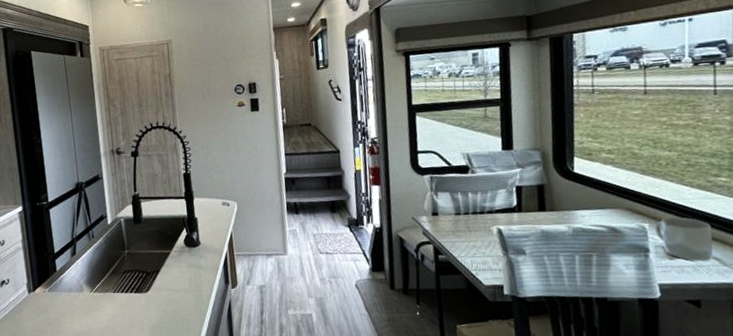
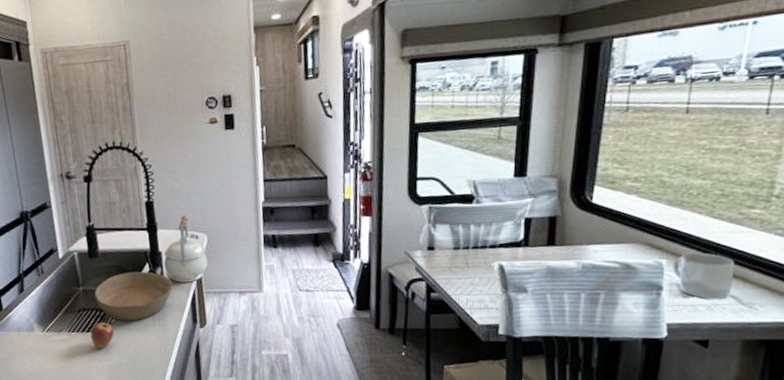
fruit: none [133,281,155,308] -> present [90,320,115,348]
bowl: none [138,235,207,282] -> present [94,271,173,321]
kettle: none [199,185,239,246] -> present [163,215,209,283]

